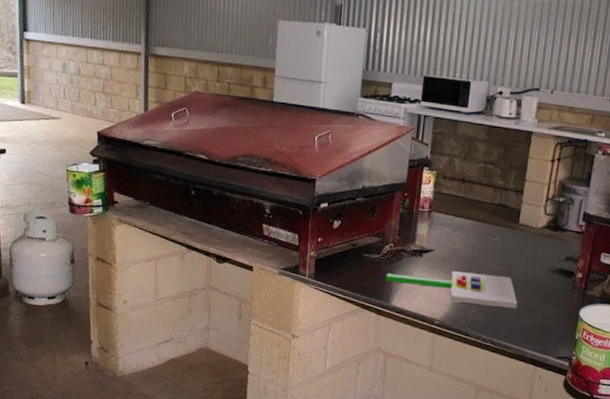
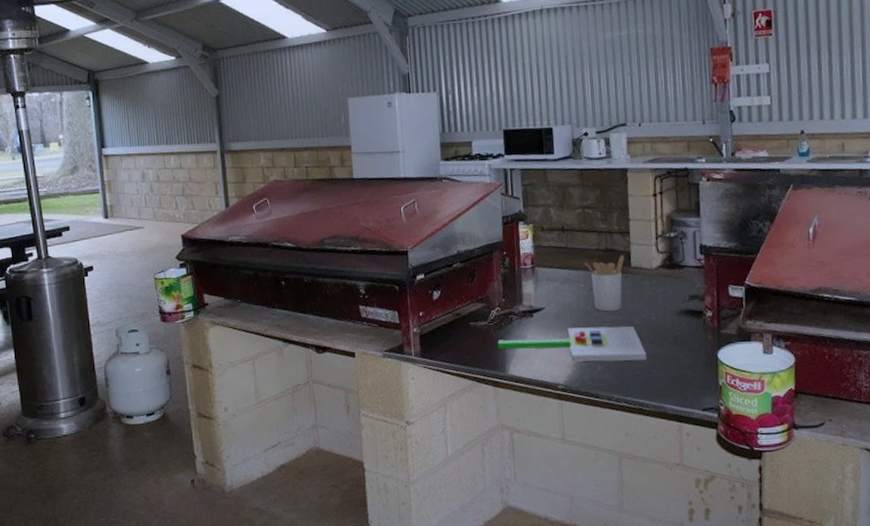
utensil holder: none [477,211,514,261] -> present [584,255,624,311]

